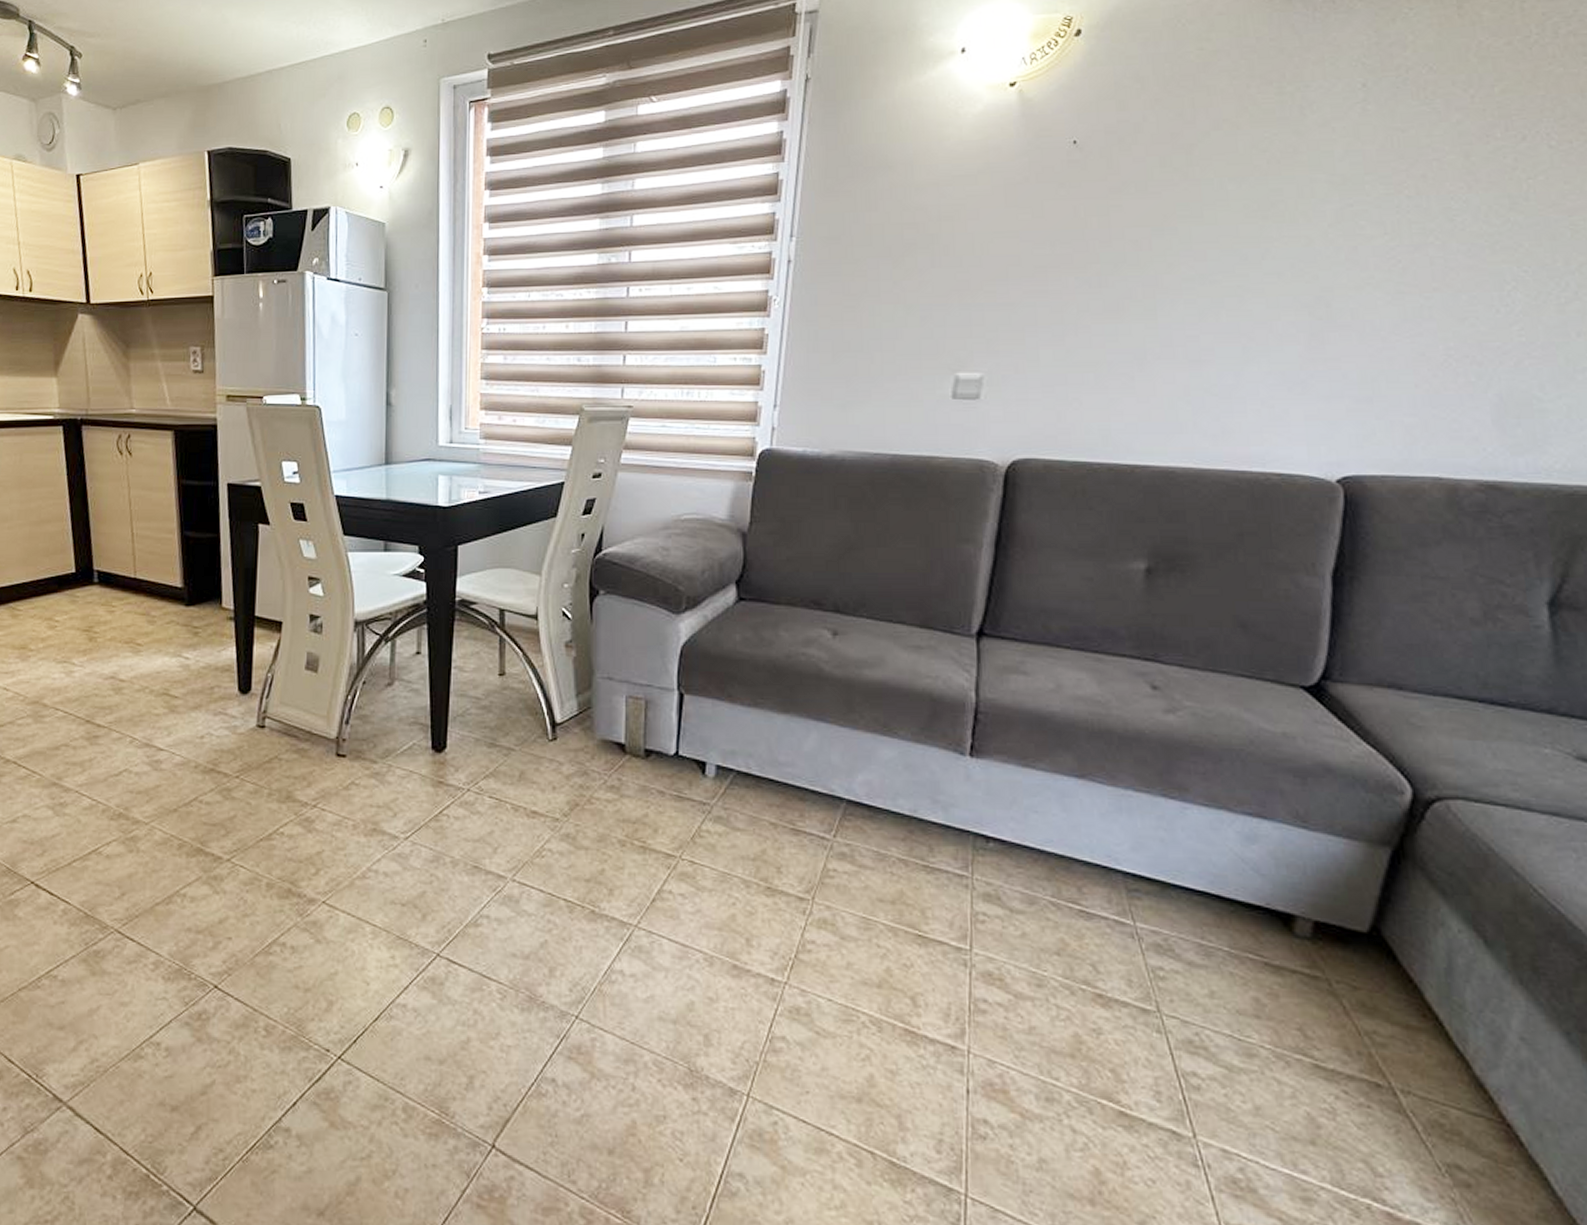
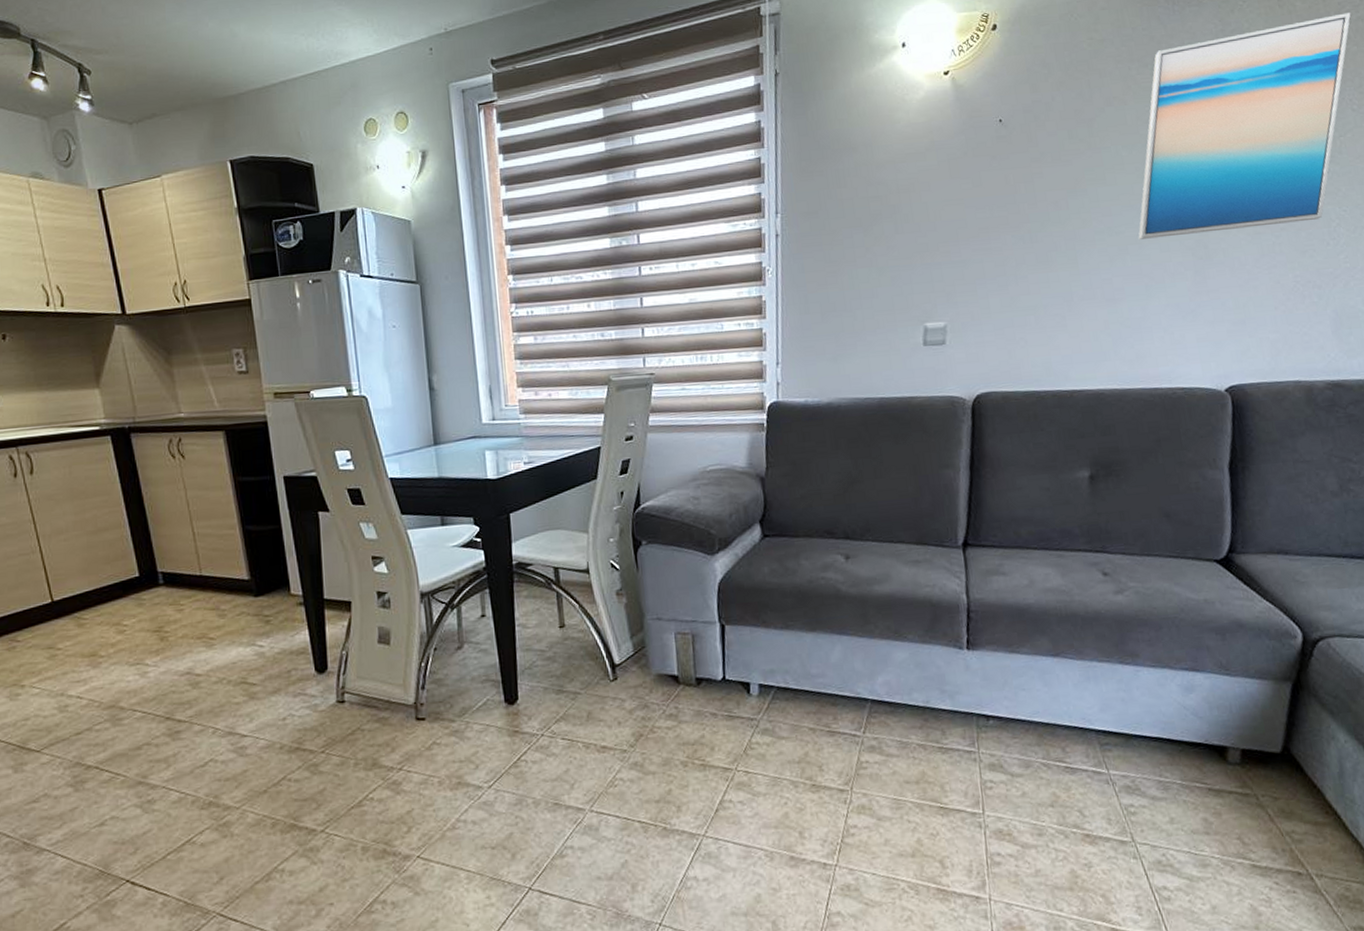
wall art: none [1239,25,1560,291] -> present [1138,13,1351,240]

